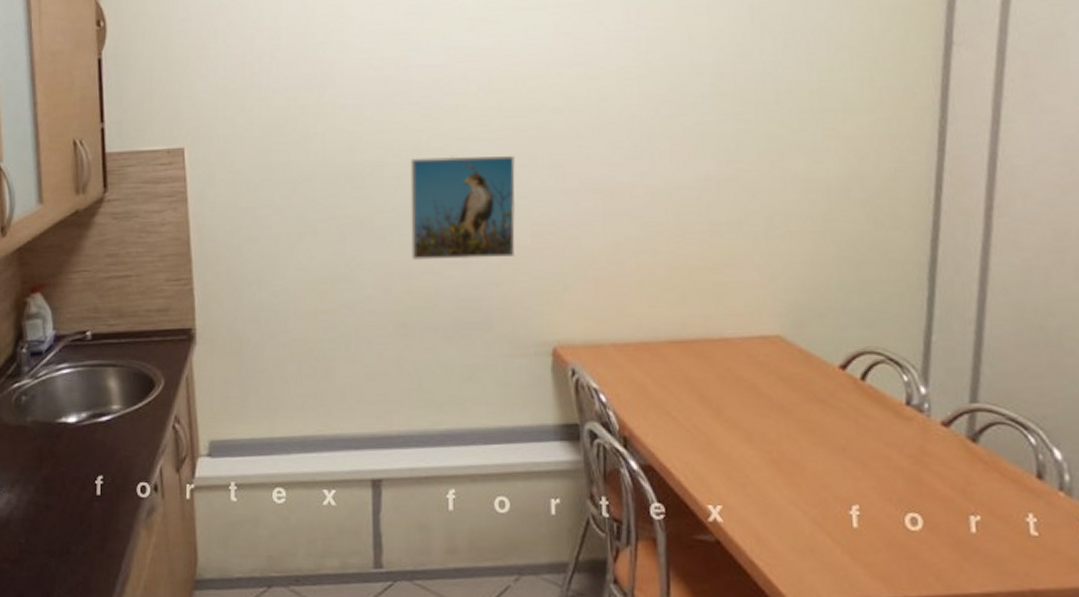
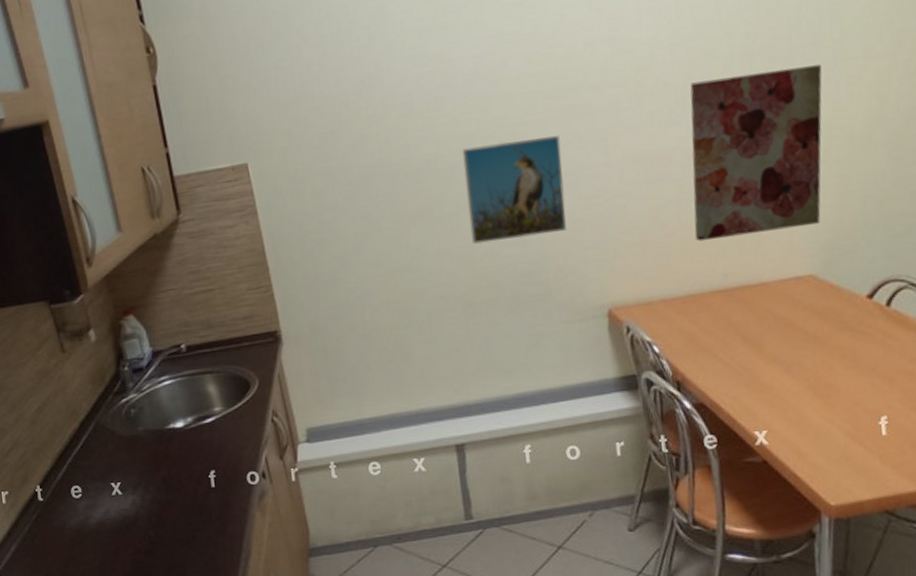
wall art: none [652,114,797,285] -> present [690,64,822,242]

